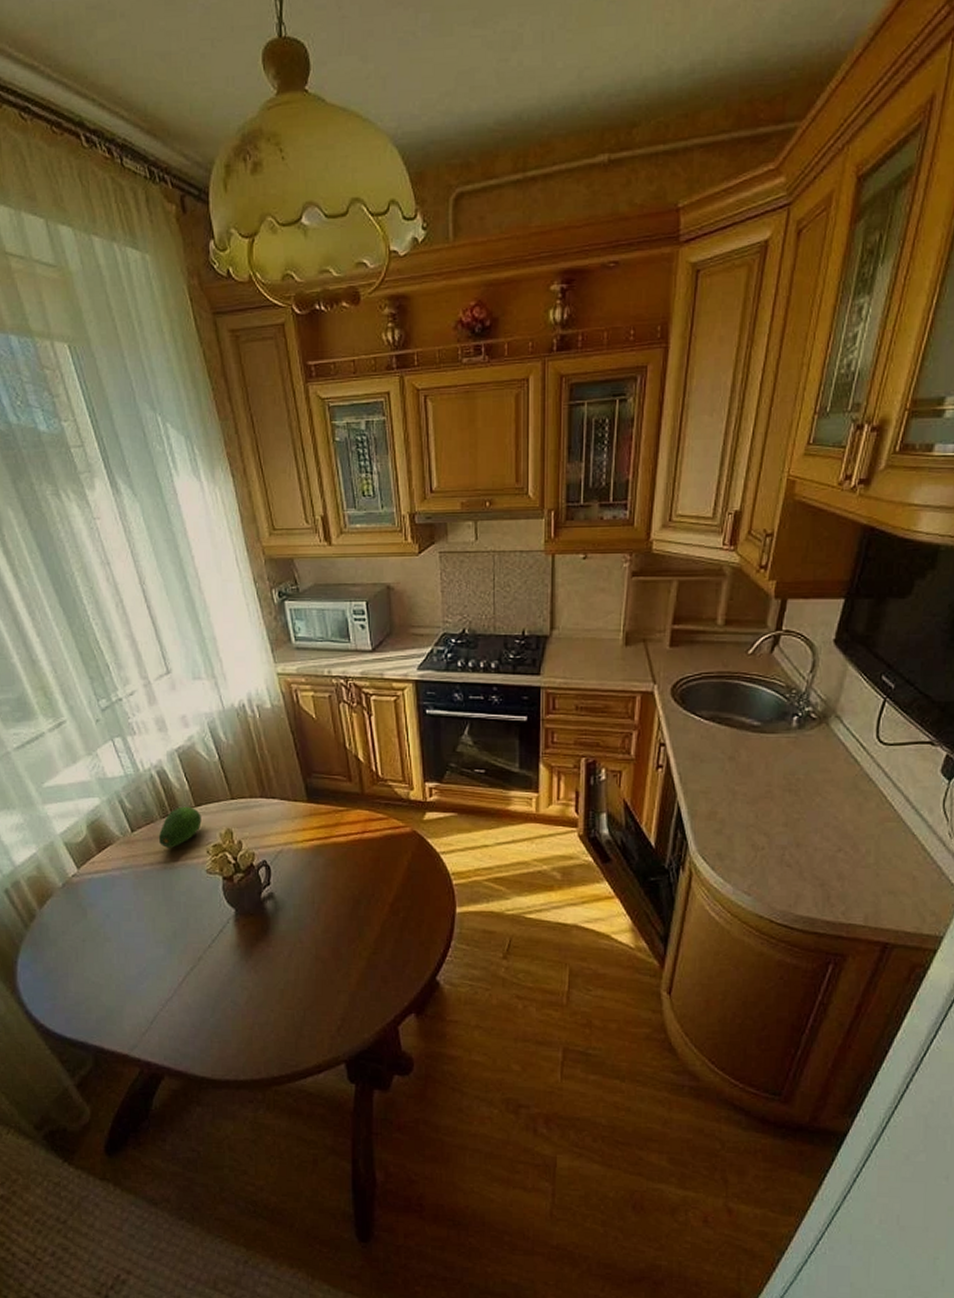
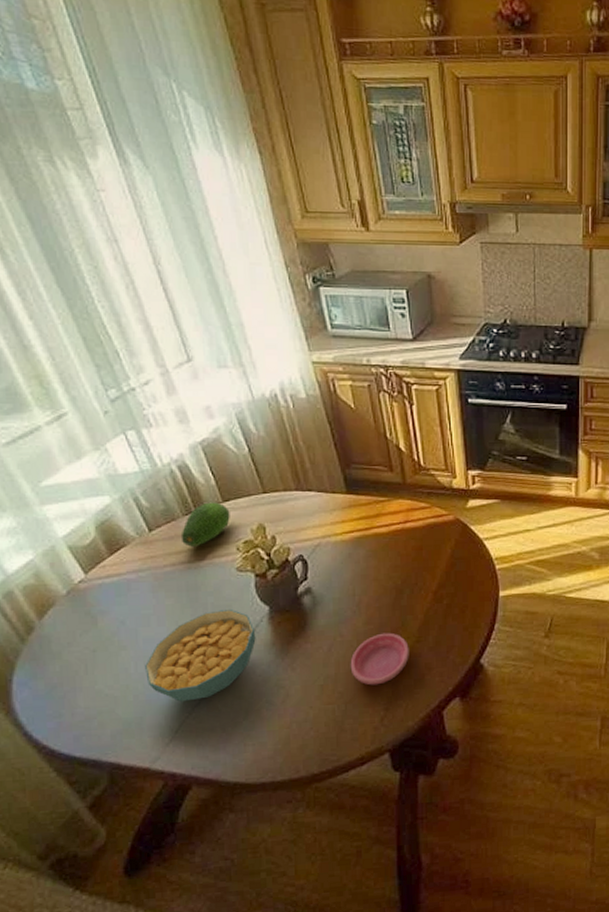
cereal bowl: none [126,908,223,995] -> present [145,608,256,702]
saucer: none [309,942,366,994] -> present [350,632,409,685]

